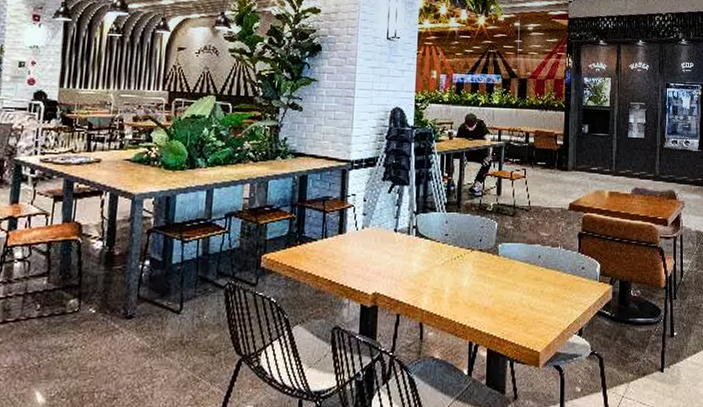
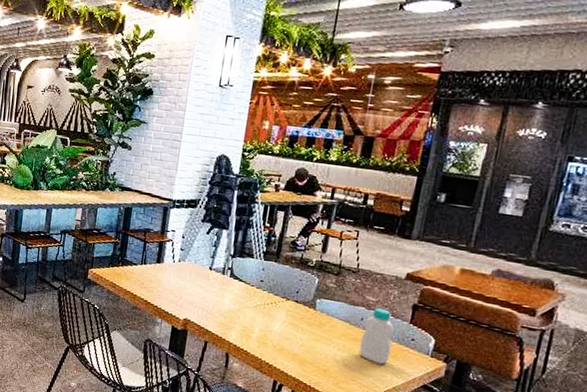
bottle: none [541,242,567,299] -> present [358,307,395,364]

